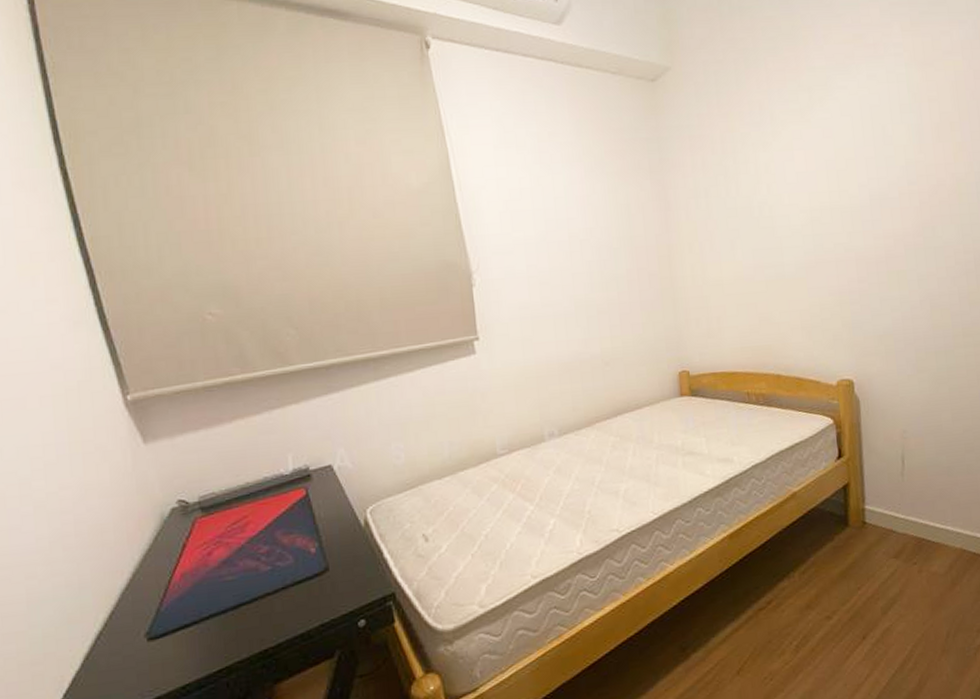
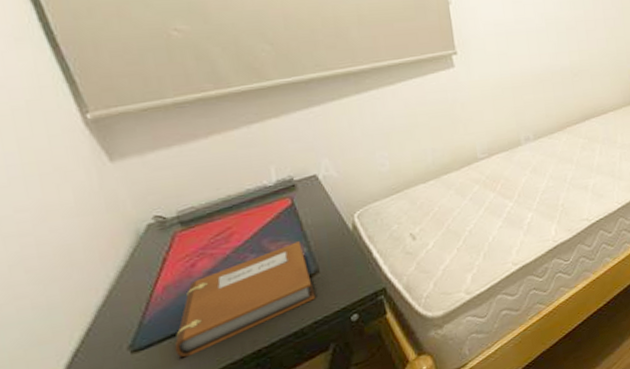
notebook: none [187,535,324,651] -> present [174,241,316,358]

